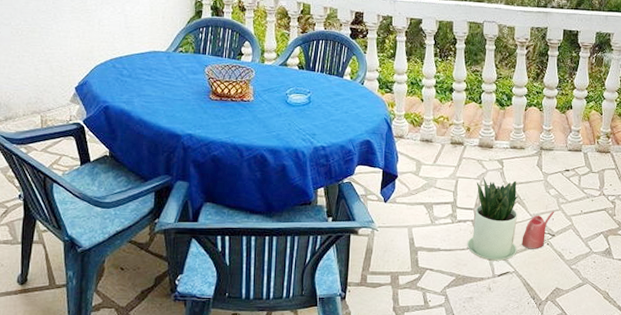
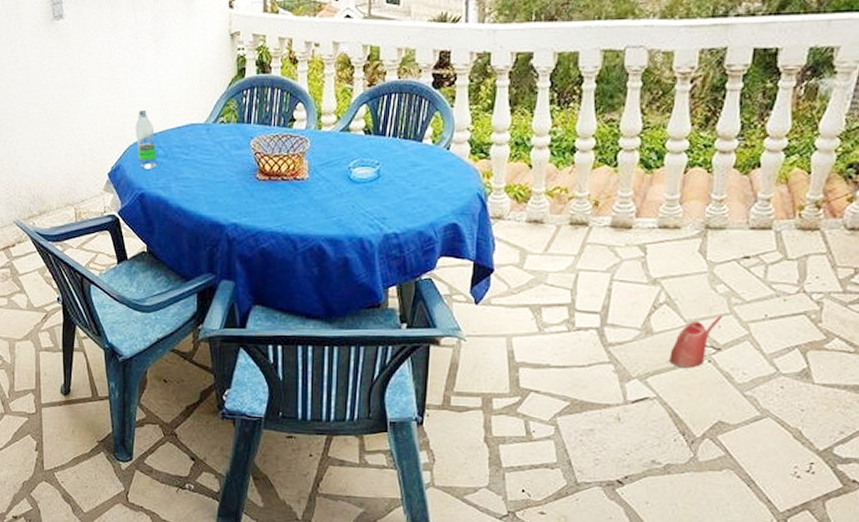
bottle: none [102,37,122,86] -> present [135,110,157,169]
planter: present [467,177,519,261] -> none [588,269,668,383]

